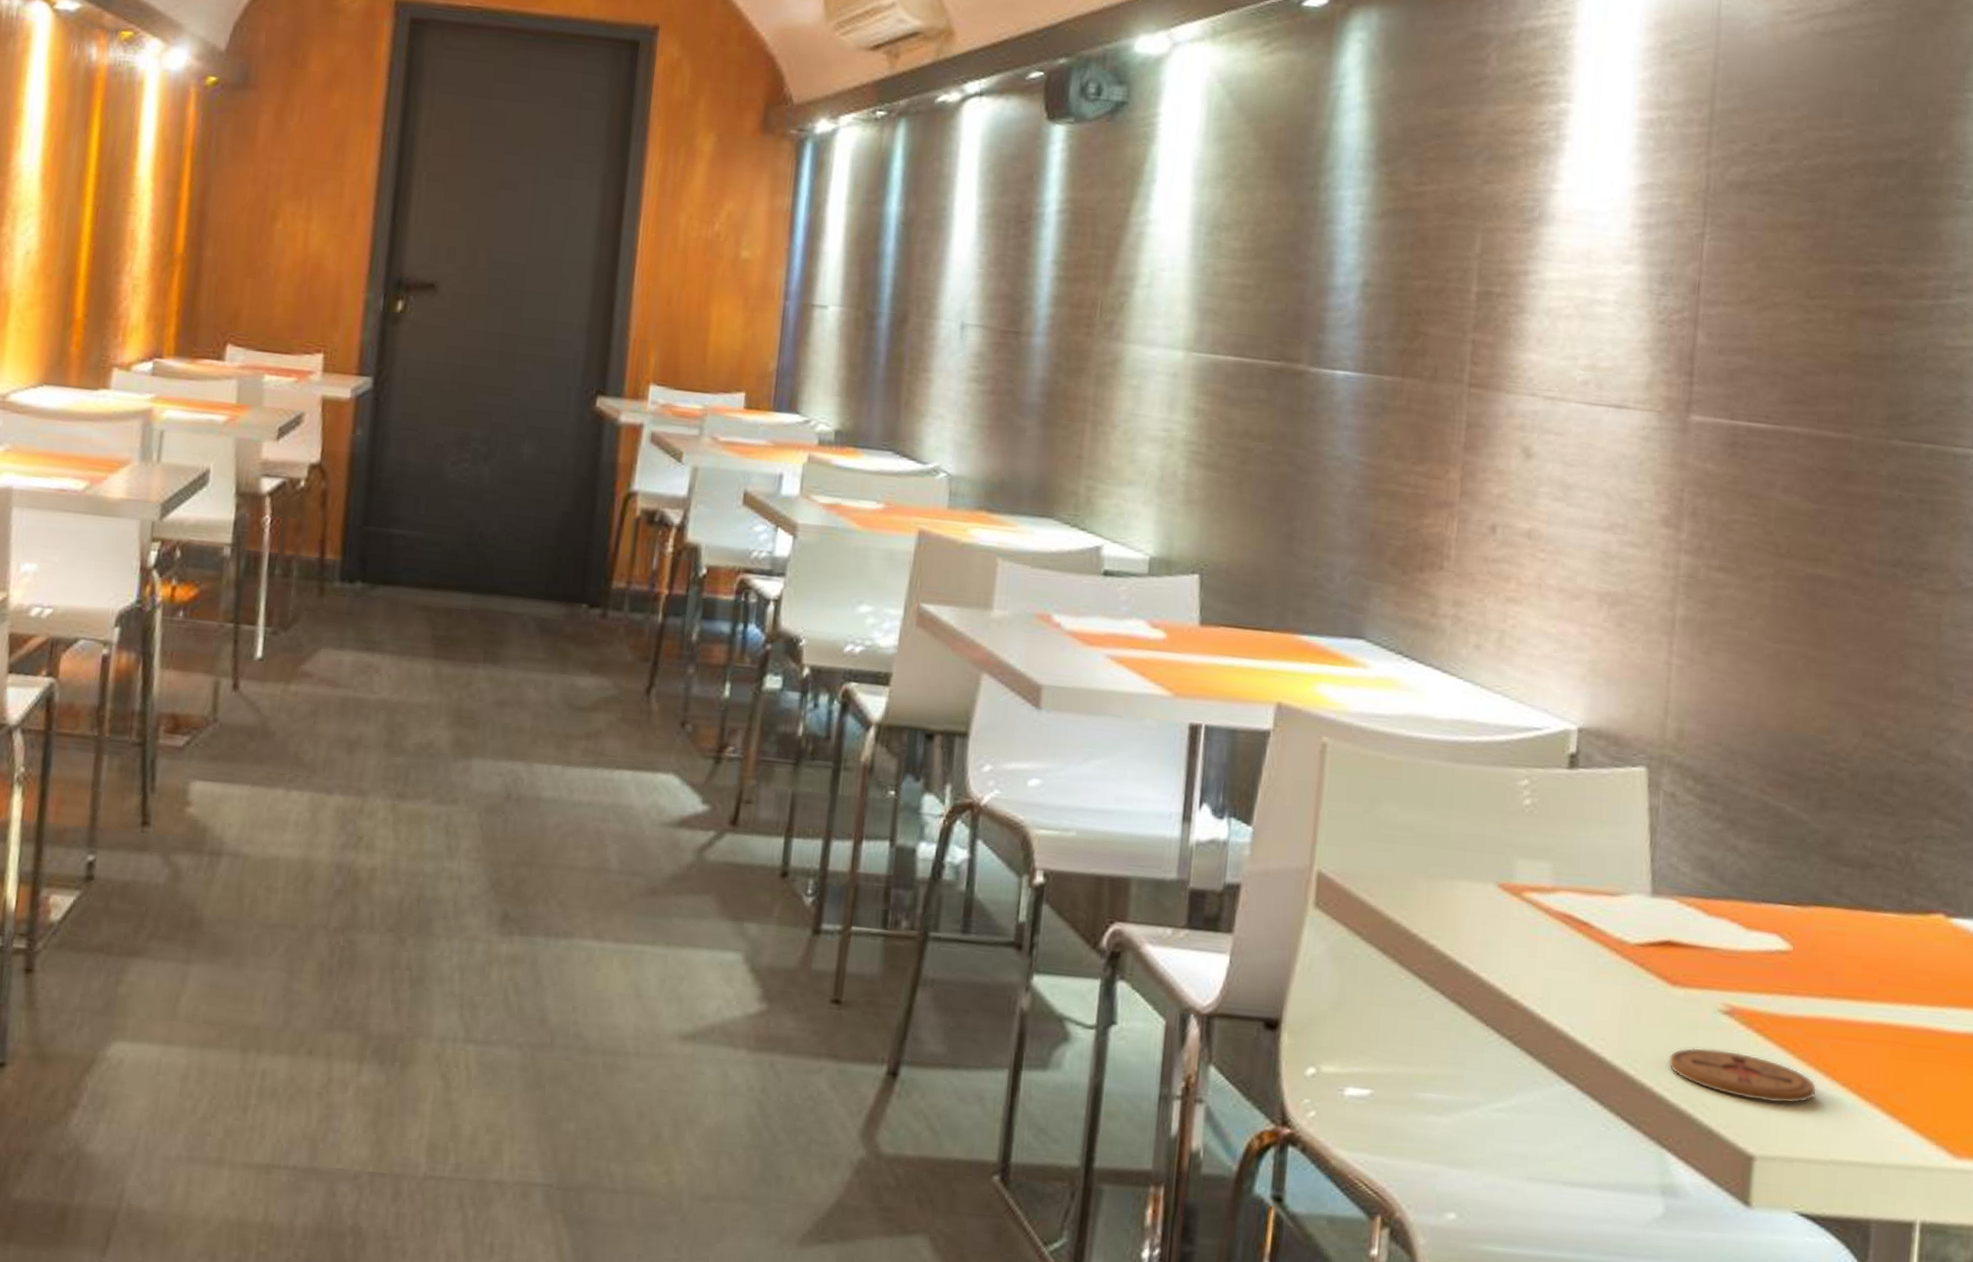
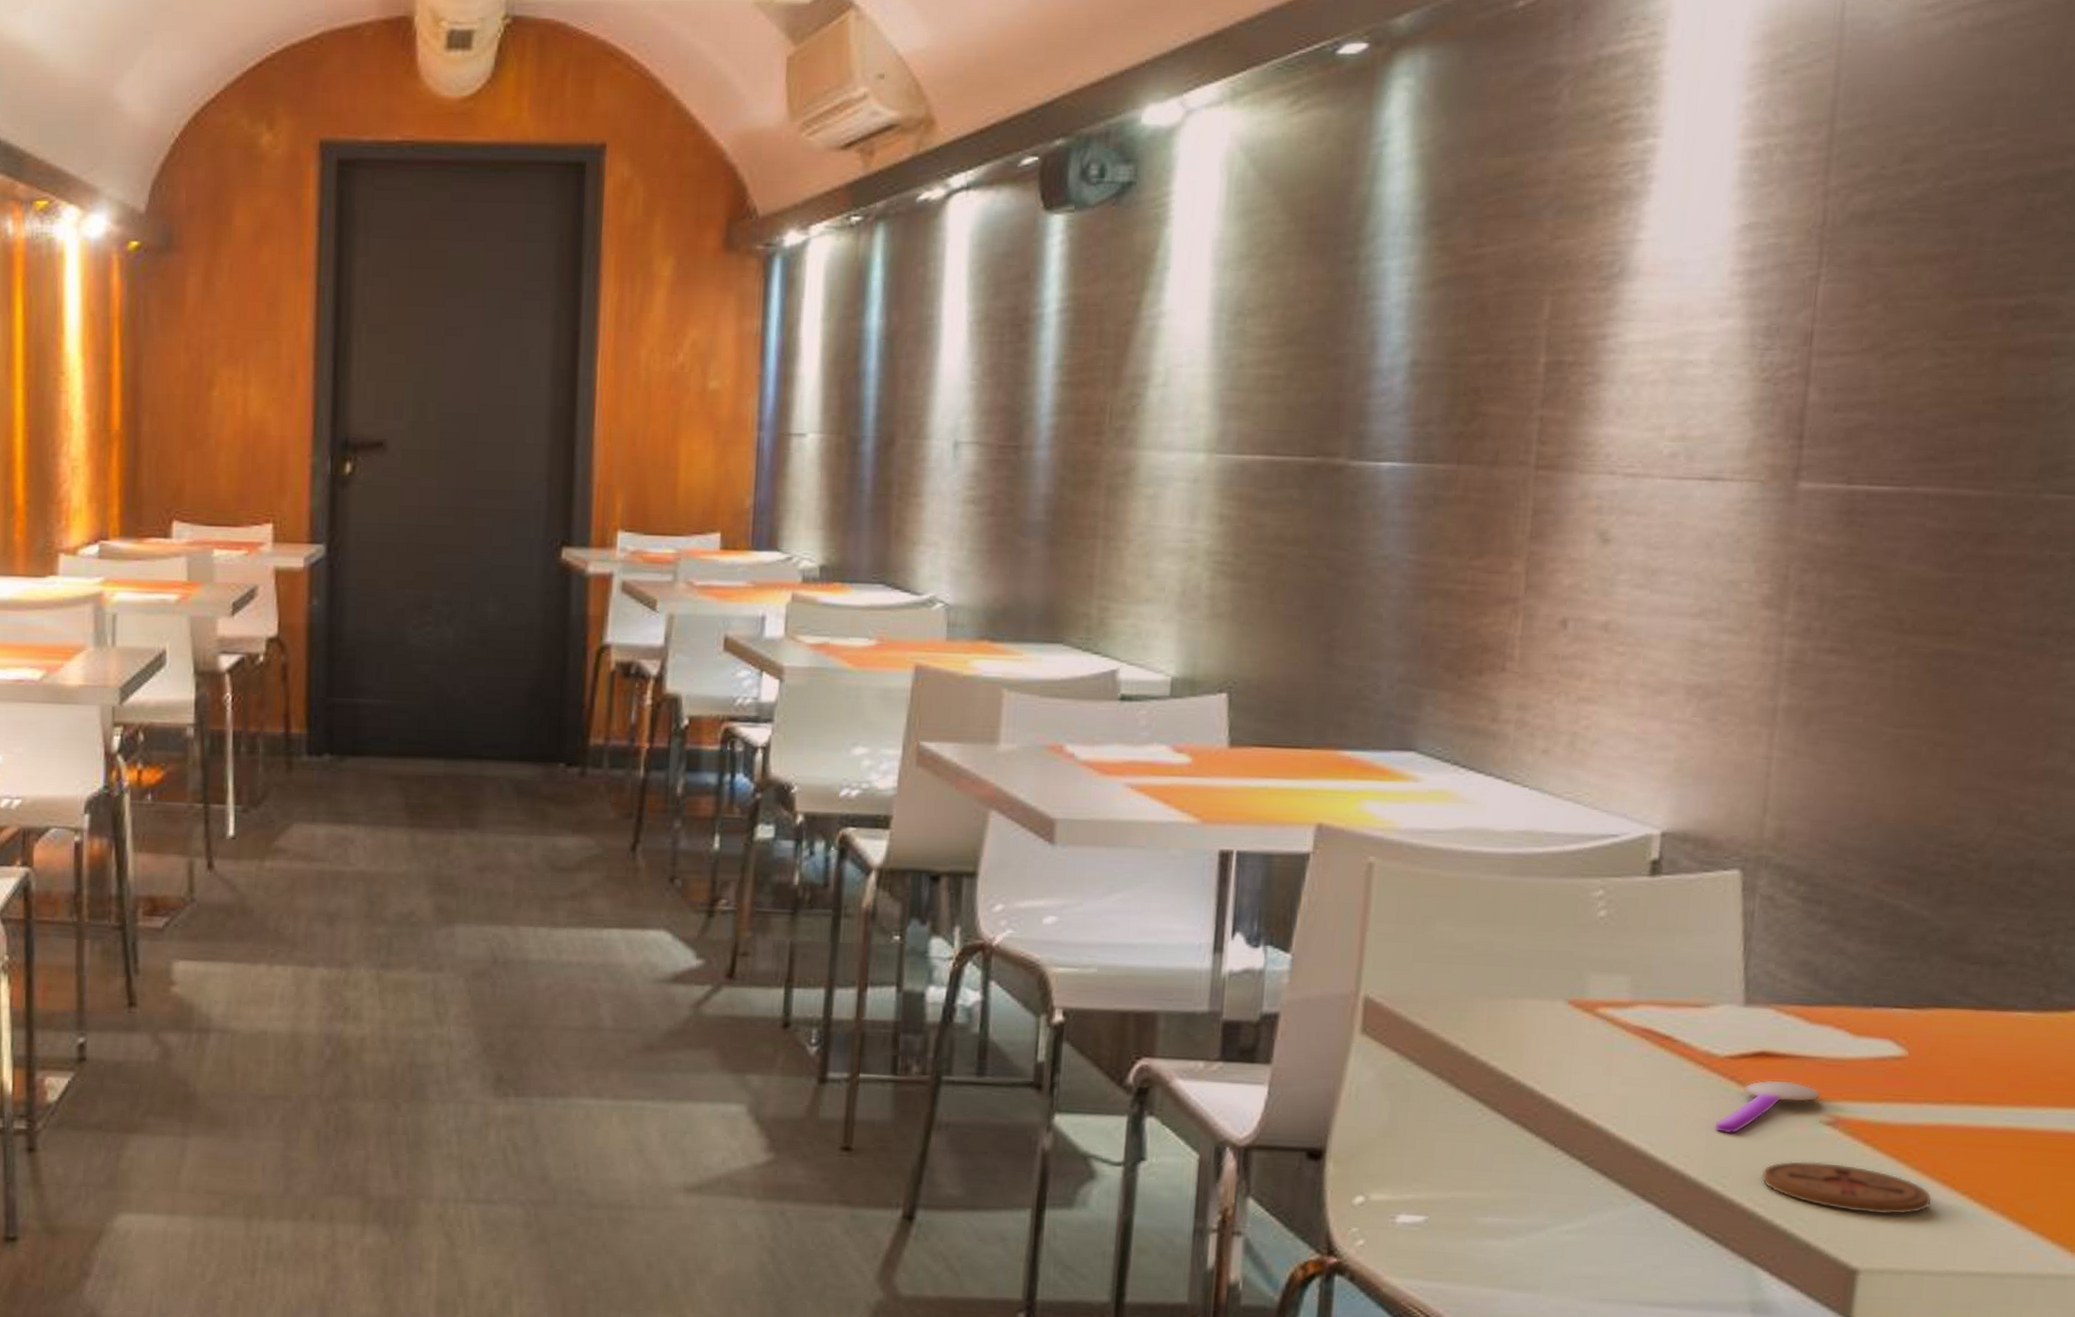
spoon: none [1627,968,1719,1020] -> present [1714,1079,1821,1134]

